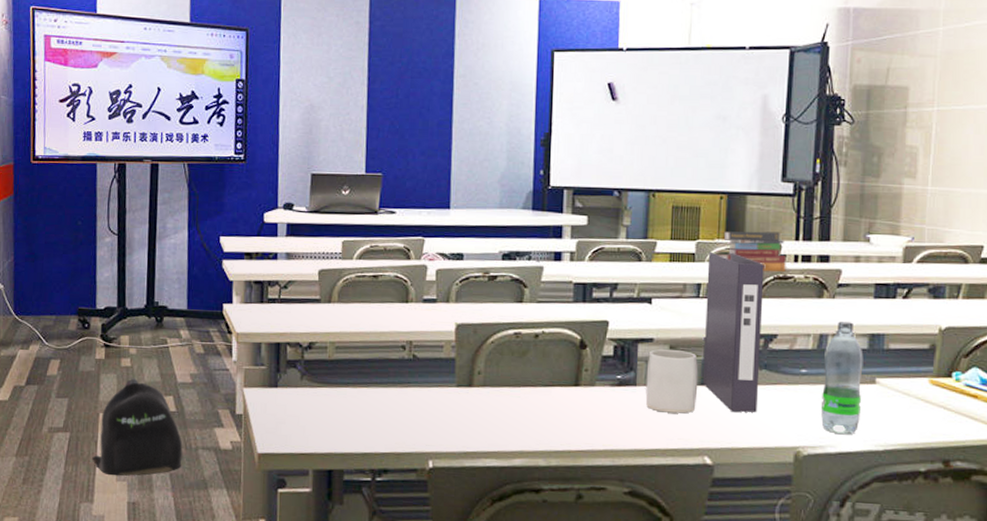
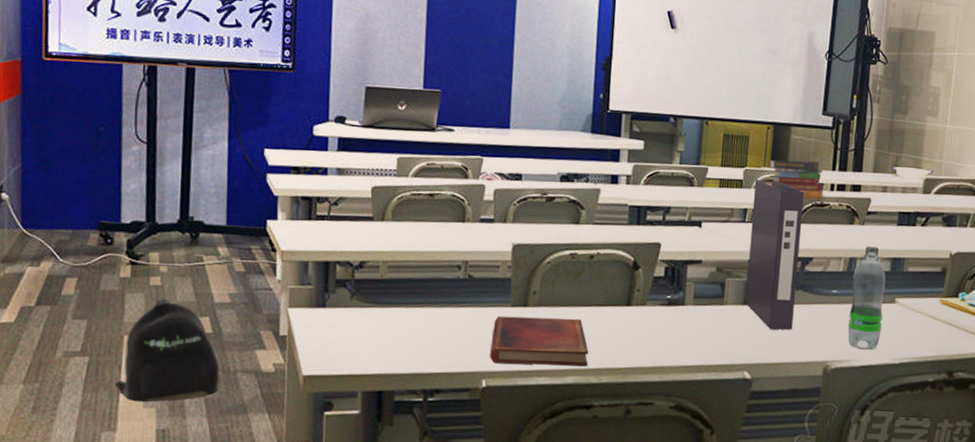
diary: none [436,396,536,448] -> present [490,316,588,366]
mug: present [645,349,699,414] -> none [693,270,742,332]

